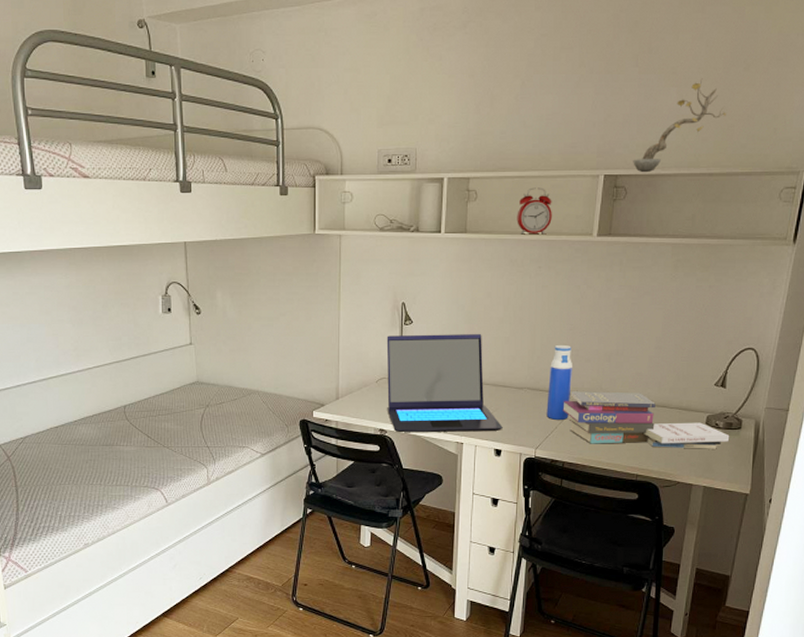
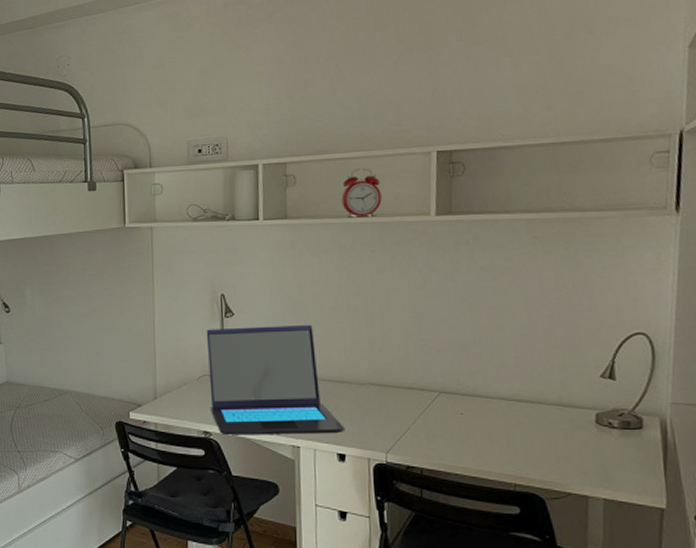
water bottle: present [546,344,572,421] -> none [394,334,423,421]
books: present [562,391,656,444] -> none [414,386,531,448]
plant: present [633,78,726,173] -> none [468,46,572,147]
books: present [643,422,730,449] -> none [517,421,630,453]

